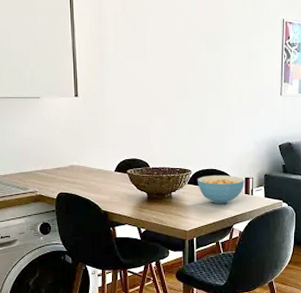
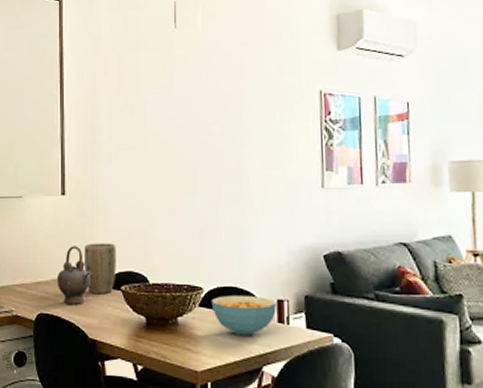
teapot: none [73,139,102,185] -> present [56,246,90,304]
plant pot: none [95,137,123,177] -> present [83,243,117,295]

